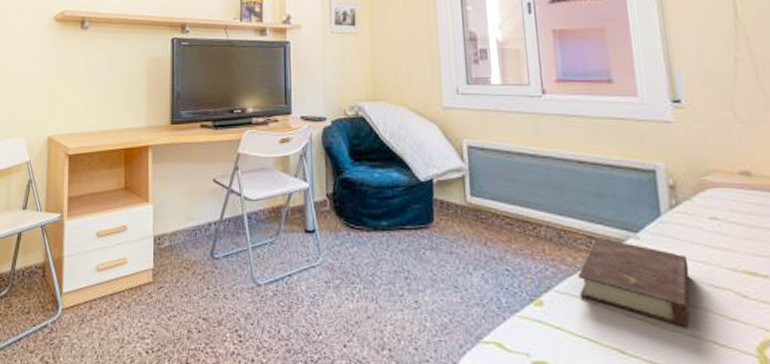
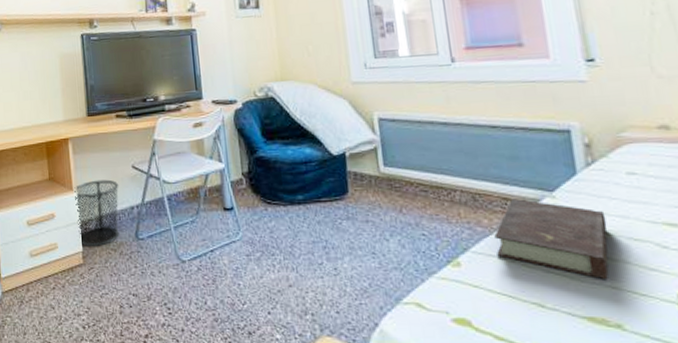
waste bin: none [150,192,198,264] -> present [74,179,119,246]

